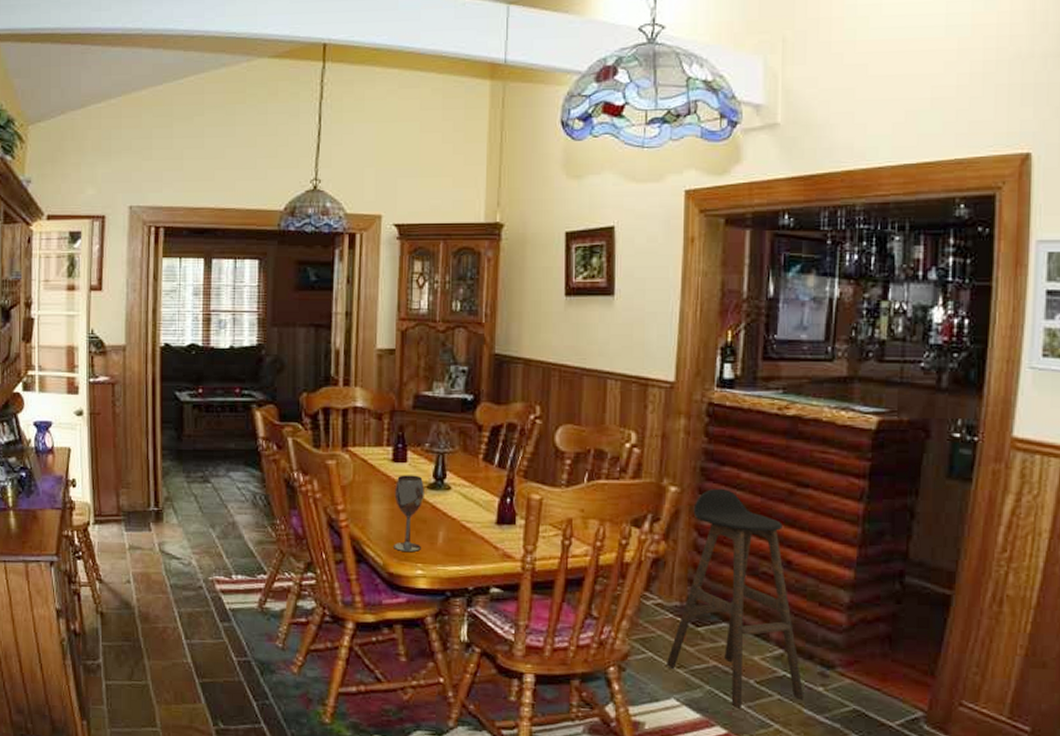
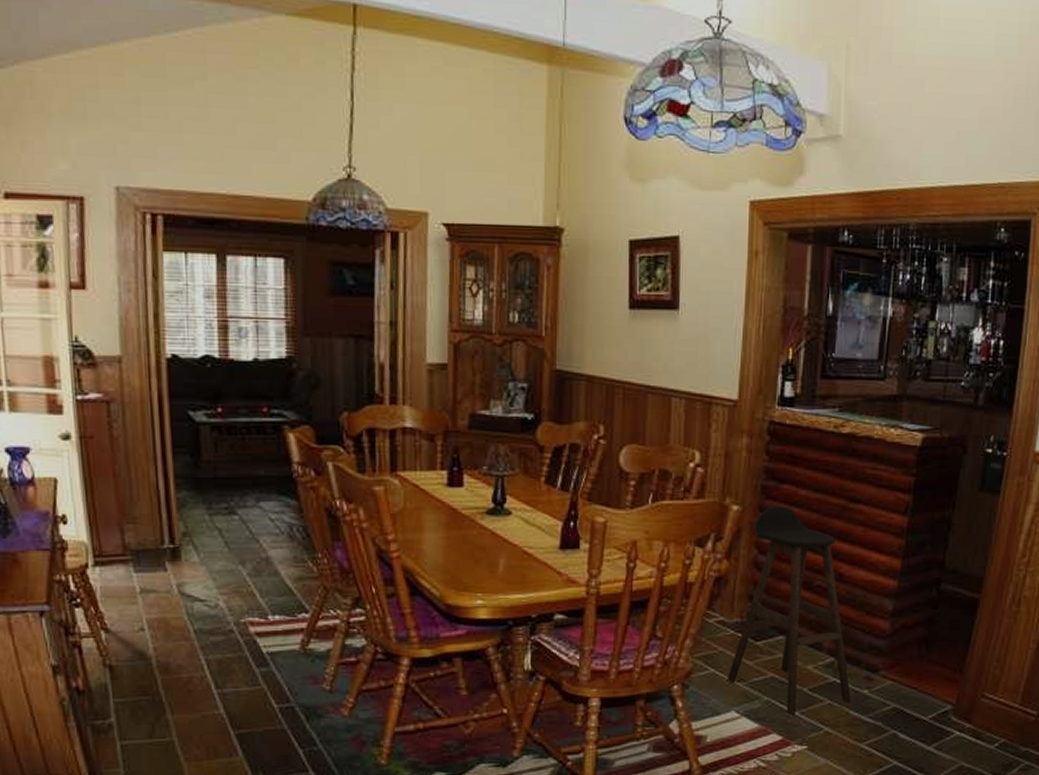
wine glass: present [394,475,424,553] -> none [450,500,483,582]

